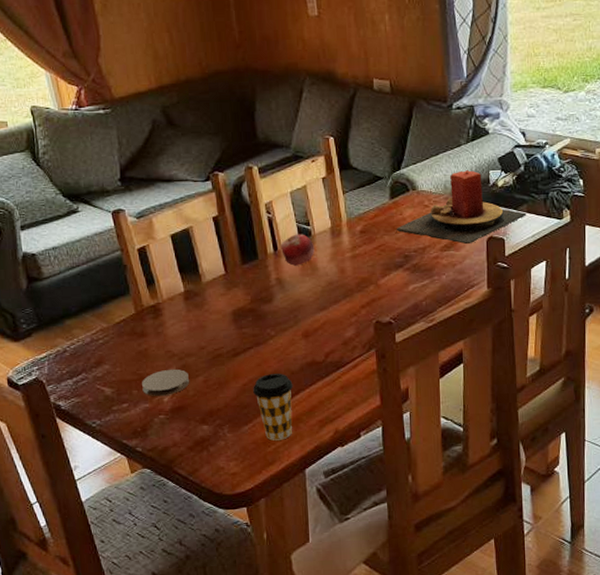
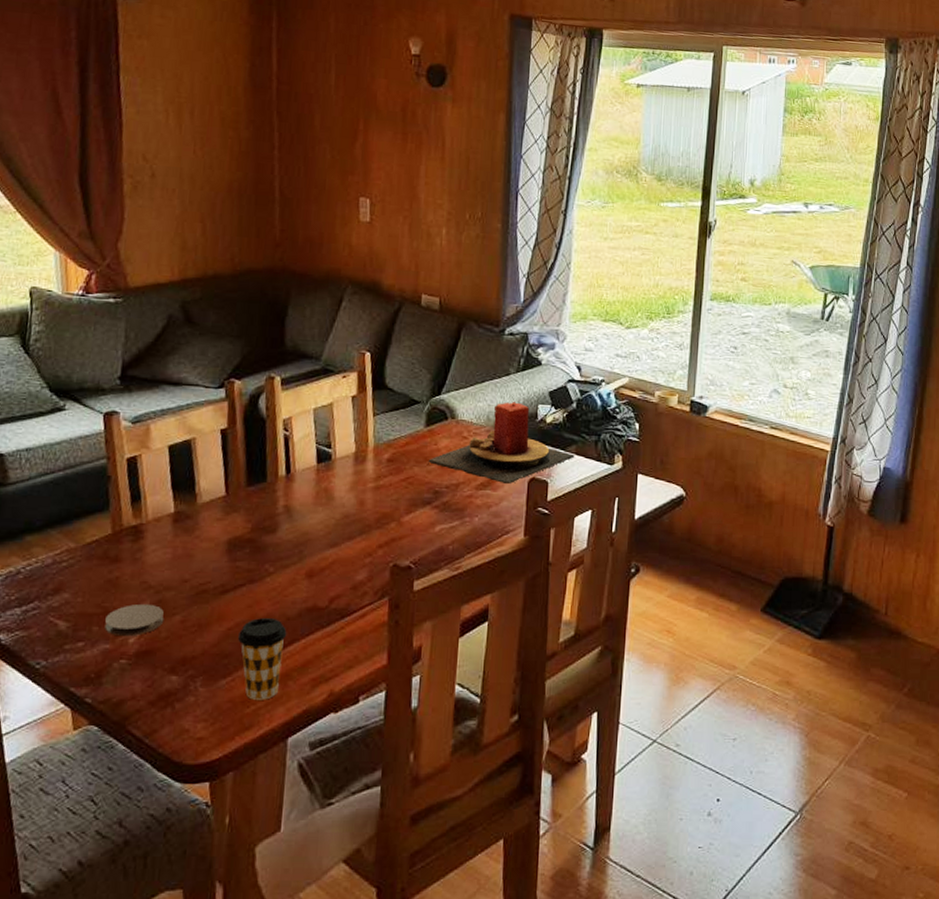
fruit: present [281,234,315,266] -> none [294,456,333,493]

